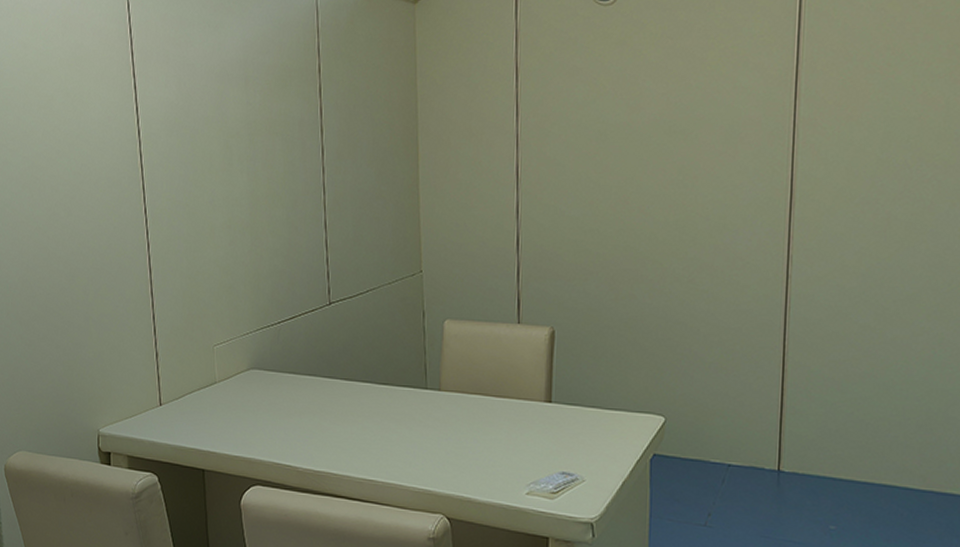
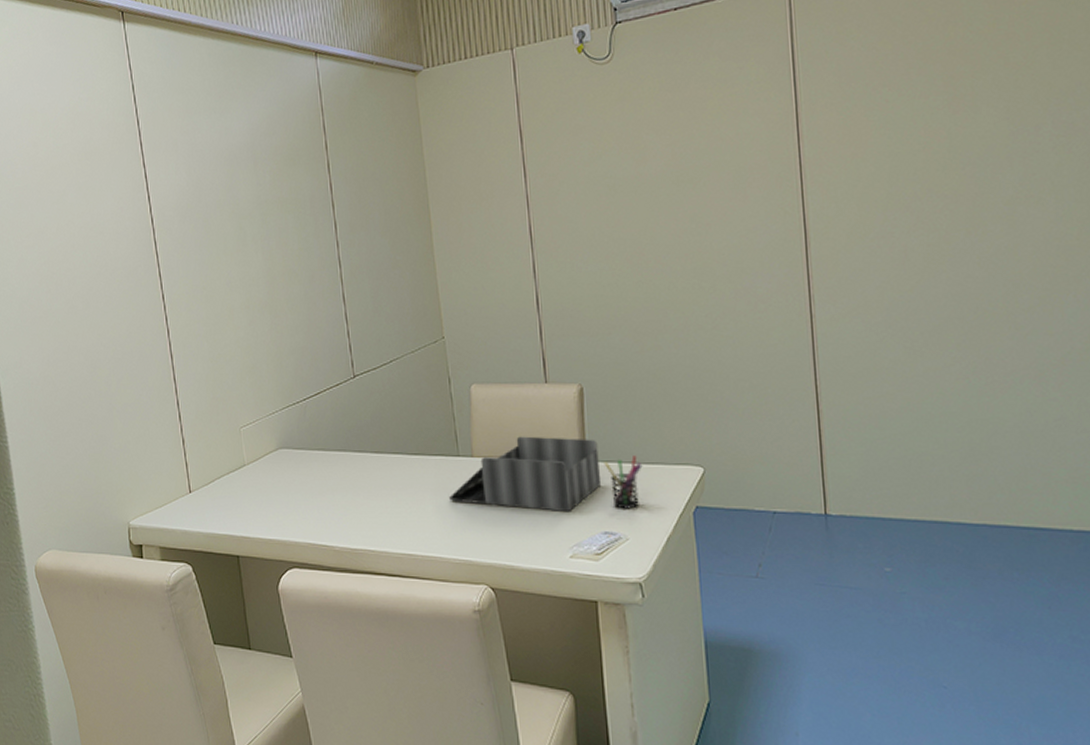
desk organizer: none [412,374,564,451] -> present [448,436,602,513]
pen holder: none [568,400,606,452] -> present [604,455,643,509]

